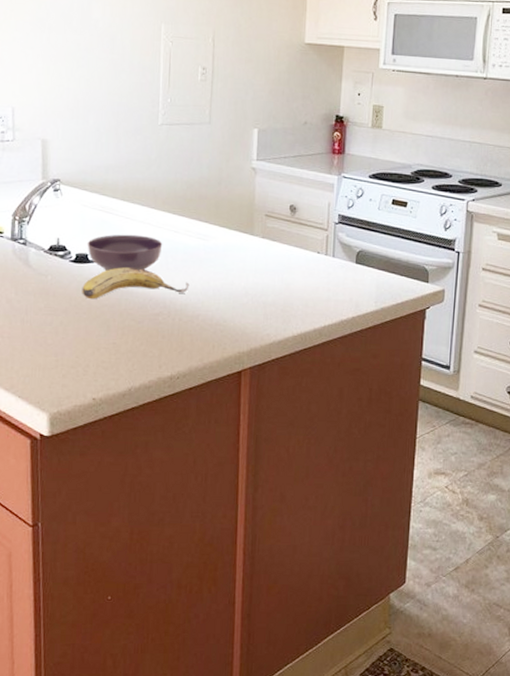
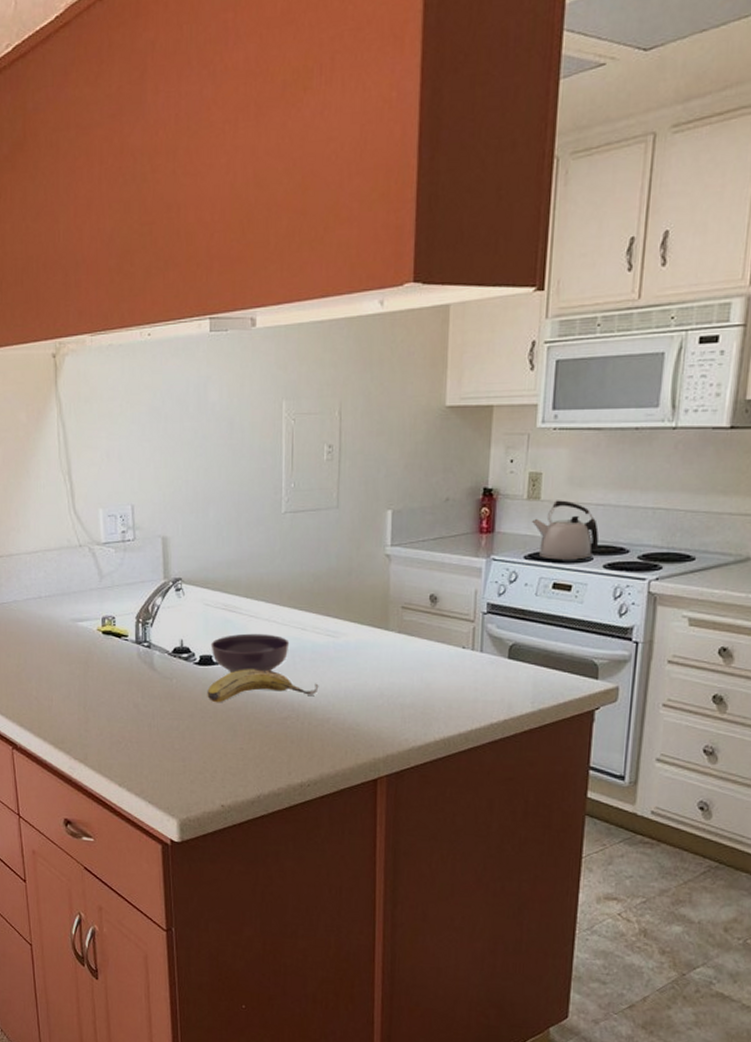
kettle: none [376,130,429,183] -> present [532,500,599,563]

